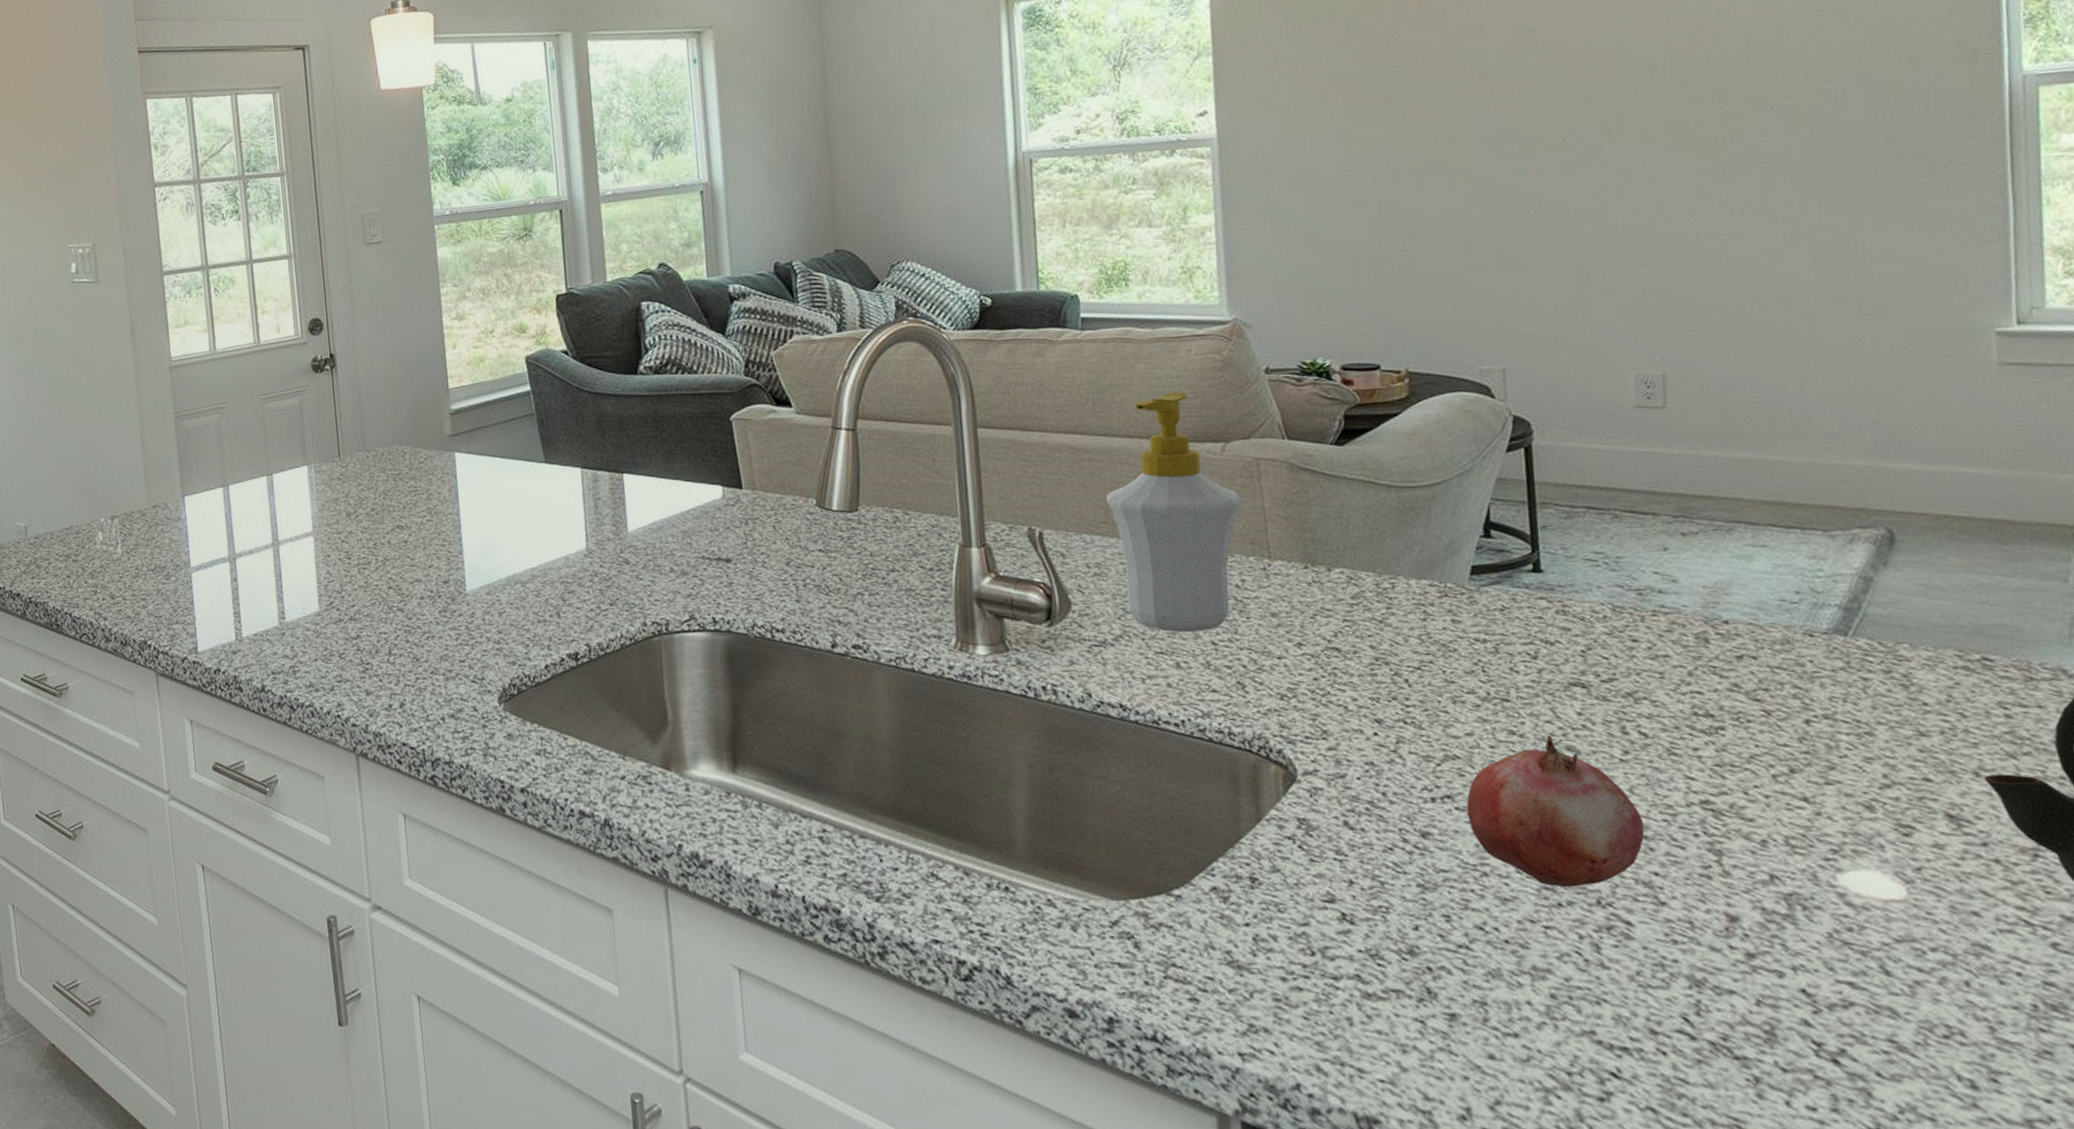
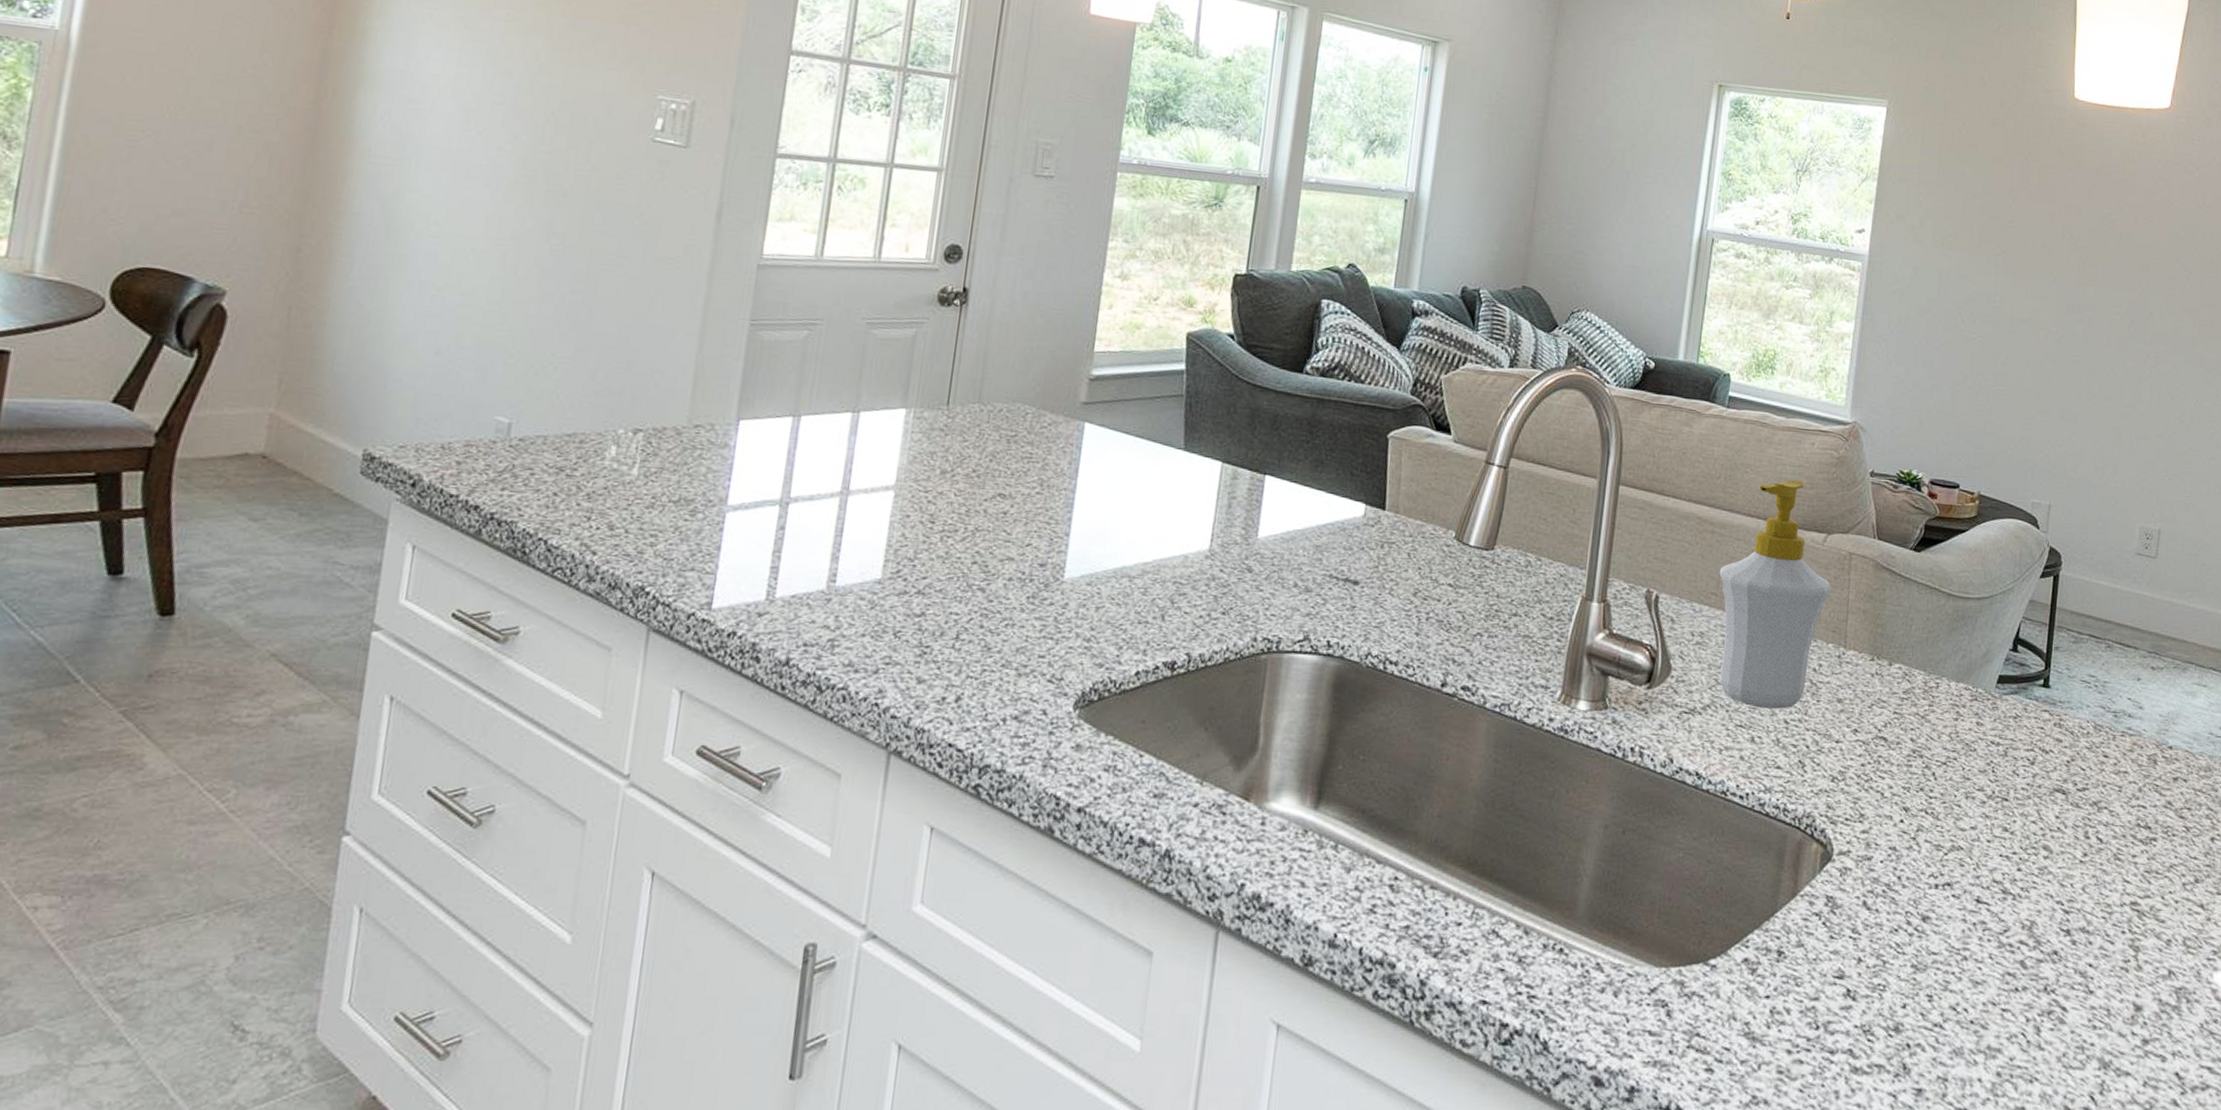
fruit: present [1466,735,1645,888] -> none [1960,834,2088,974]

